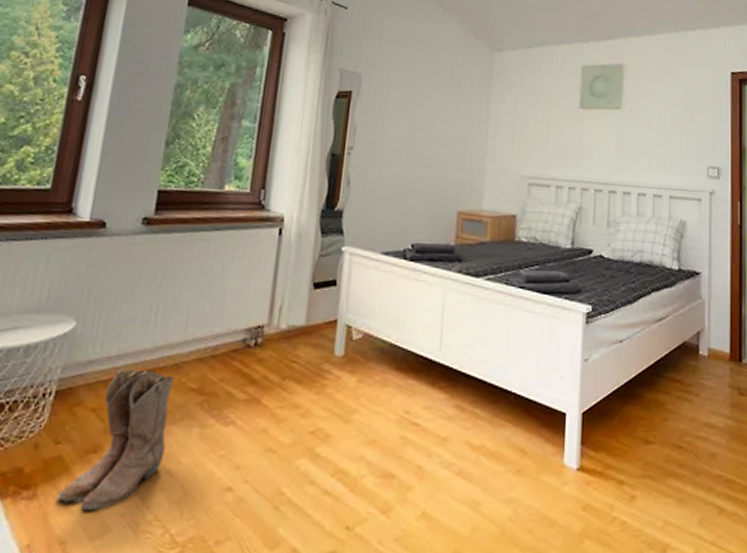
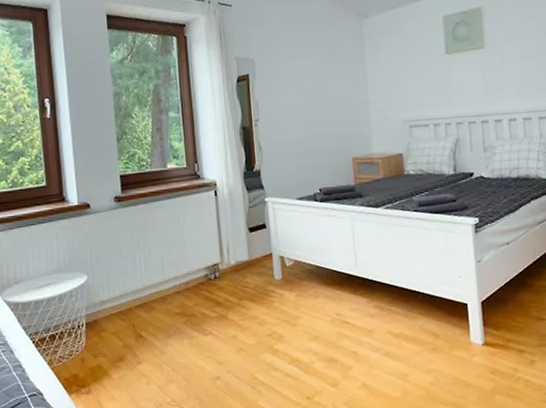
boots: present [57,368,174,512] -> none [104,303,168,399]

